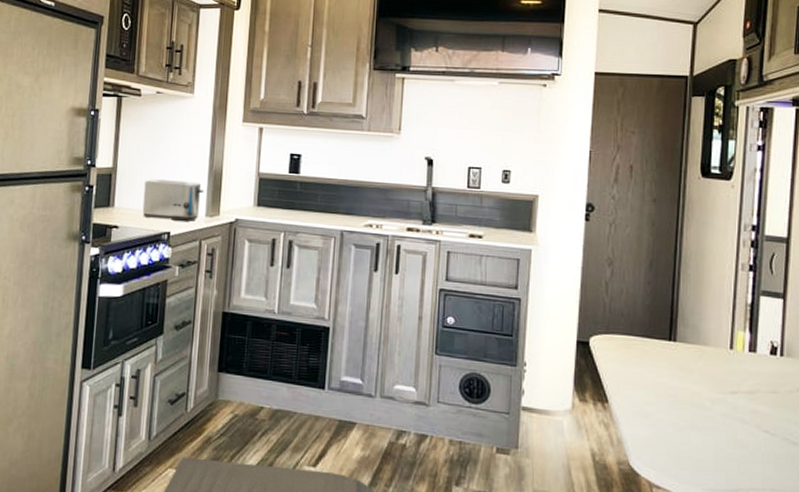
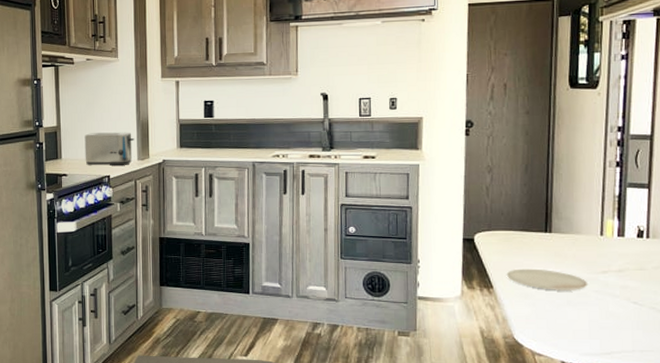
plate: none [623,381,715,412] -> present [506,268,588,292]

